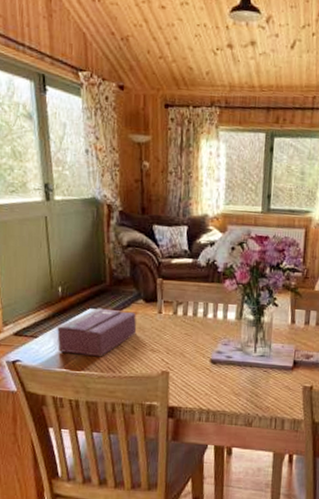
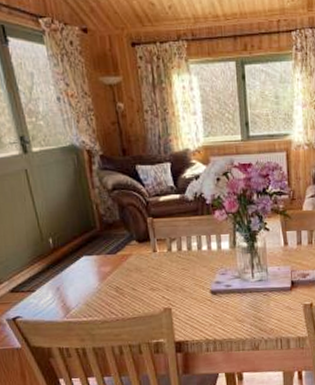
tissue box: present [57,308,137,357] -> none [53,254,134,303]

